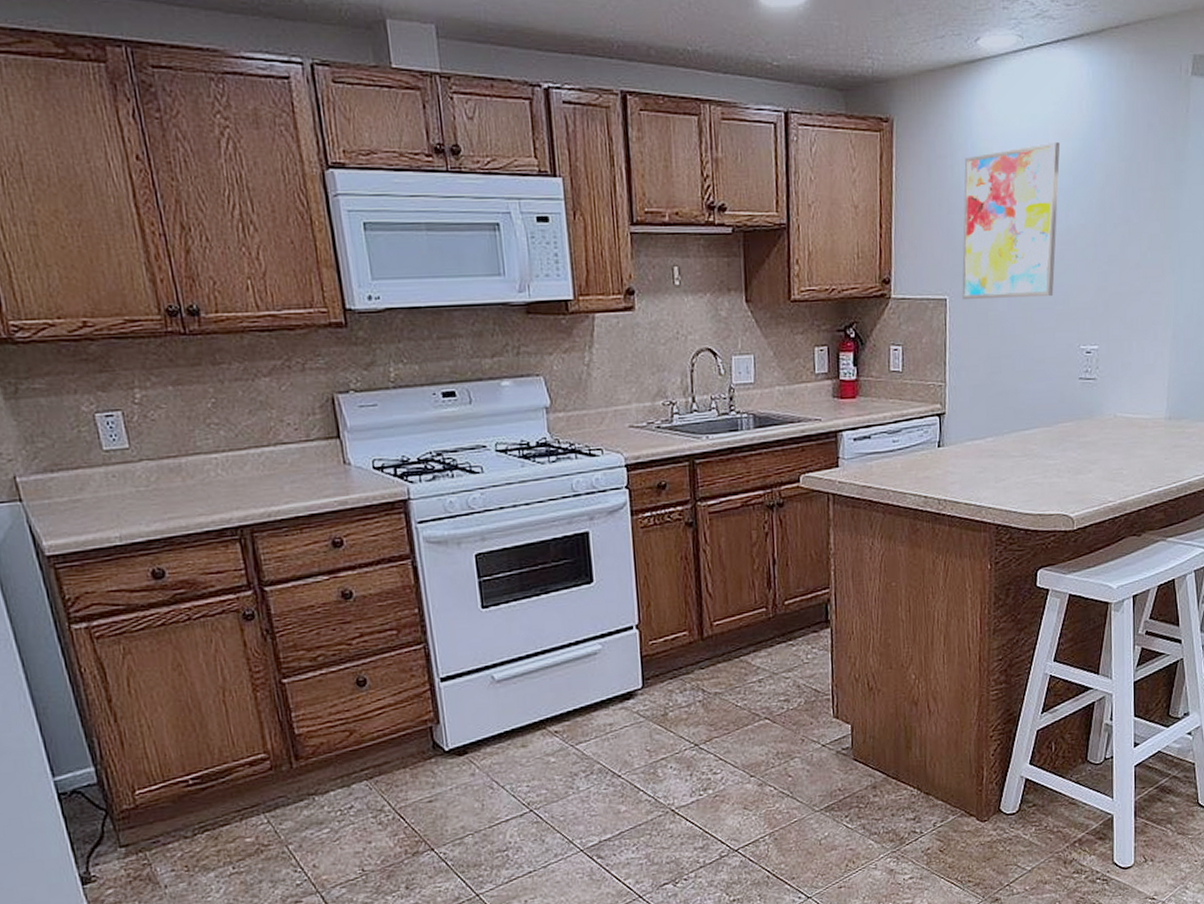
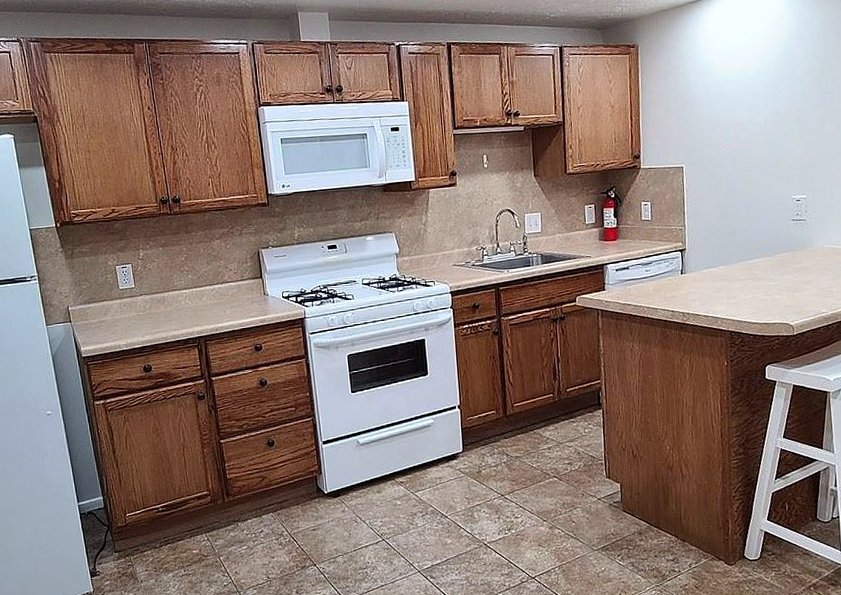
wall art: present [962,141,1061,301] -> none [693,50,768,167]

